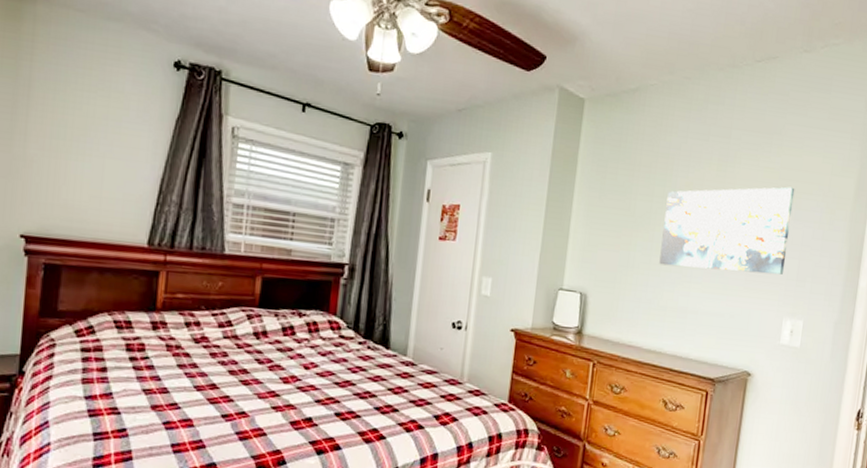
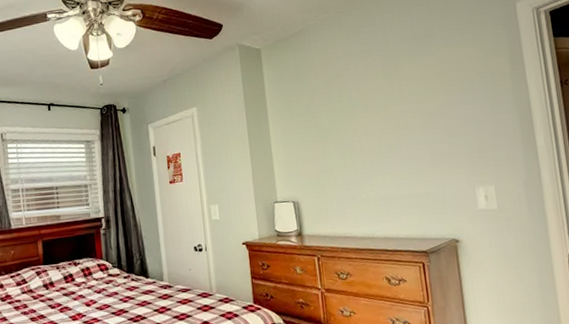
wall art: present [659,186,795,275] -> none [346,77,465,165]

